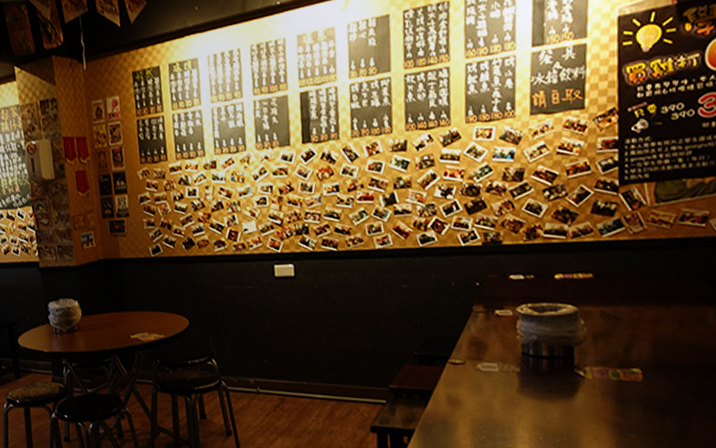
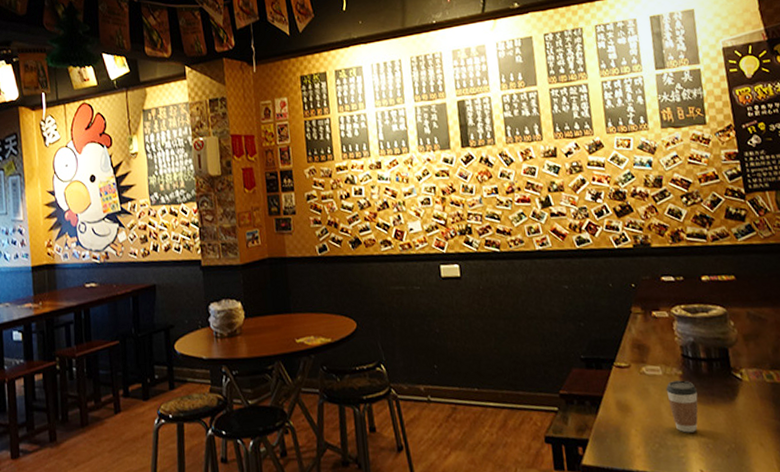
coffee cup: none [500,377,535,426] -> present [666,380,699,433]

